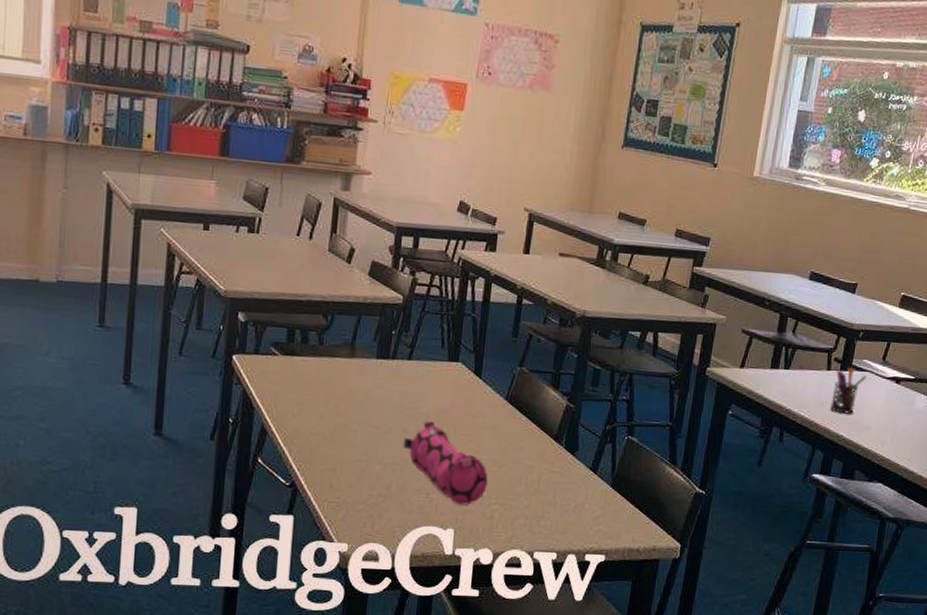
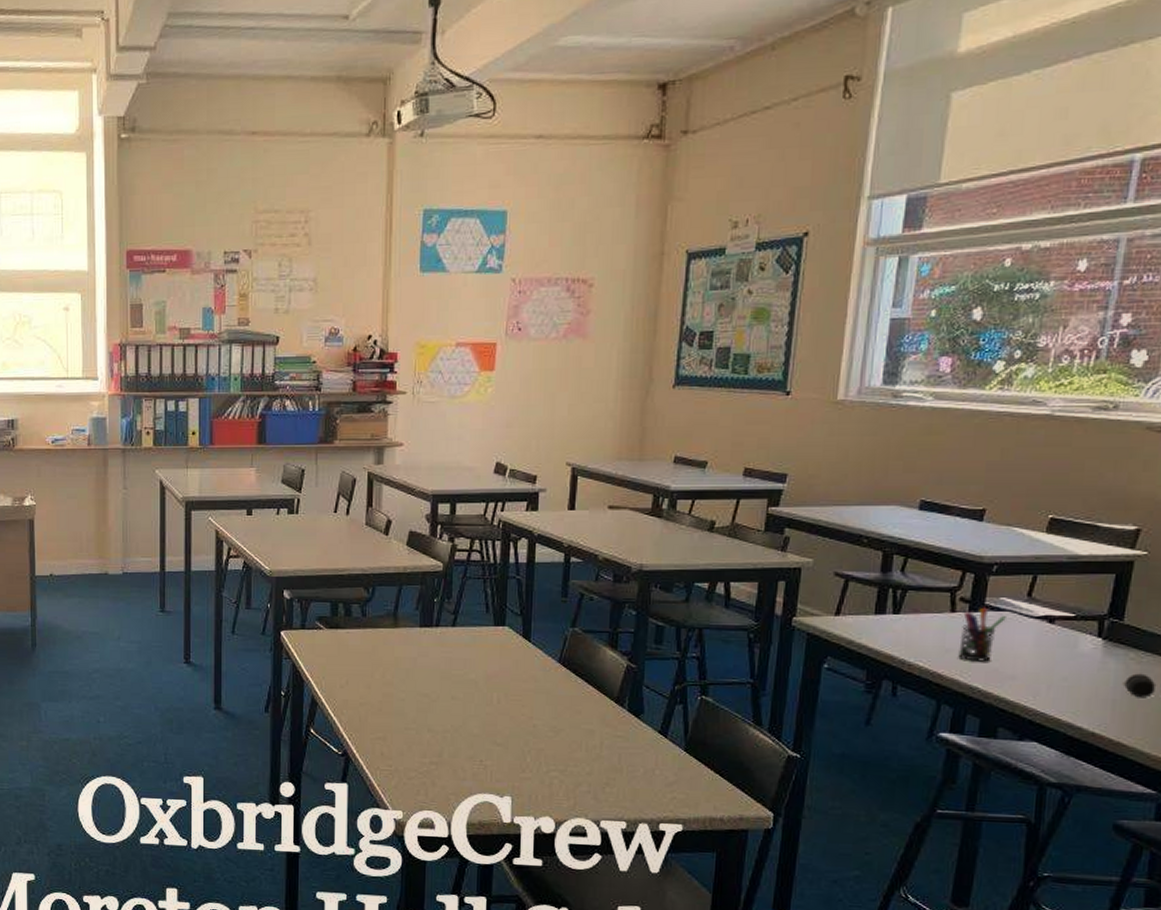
pencil case: present [403,420,488,505] -> none [452,687,544,772]

